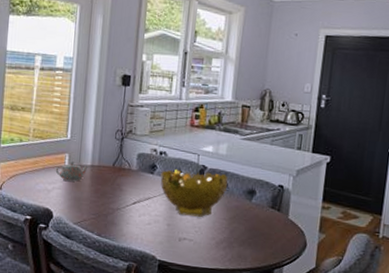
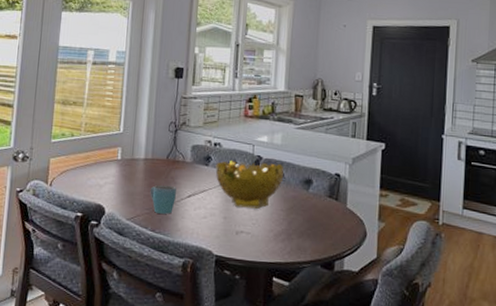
teapot: present [55,161,88,182] -> none [107,155,141,176]
mug: none [96,191,122,220] -> present [150,184,176,214]

